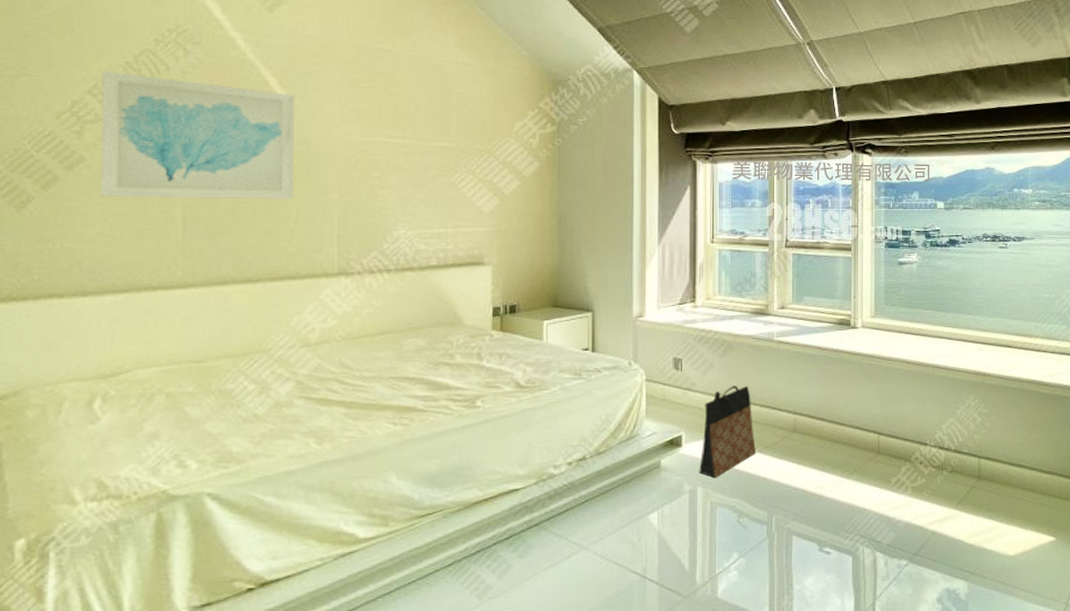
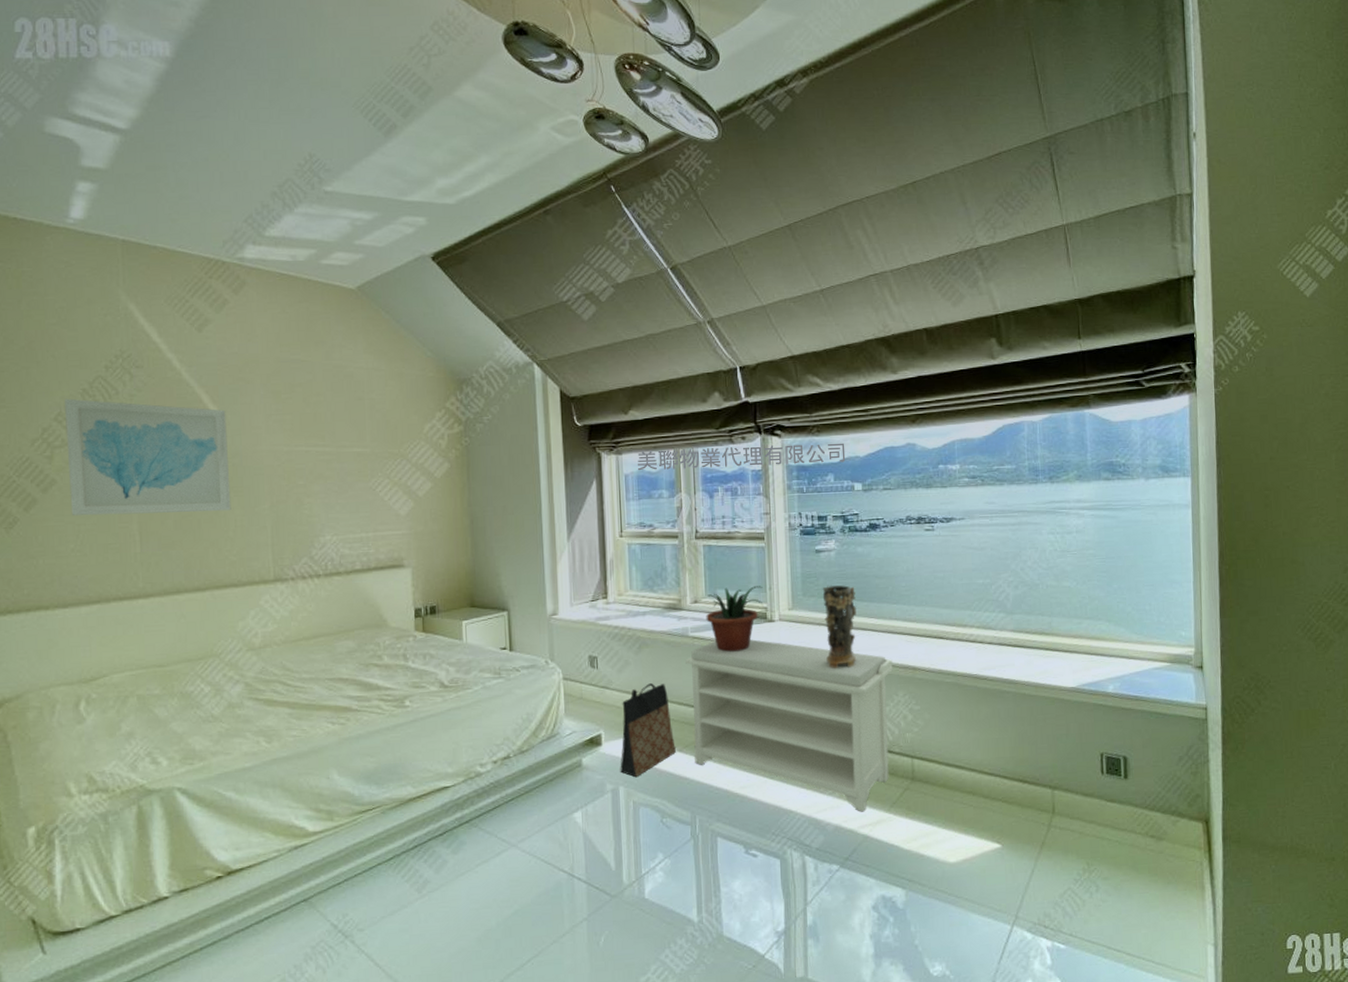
bench: none [770,345,965,509] -> present [685,639,893,812]
potted plant: none [792,294,848,356] -> present [706,586,763,652]
decorative vase: none [903,295,934,374] -> present [822,585,856,668]

